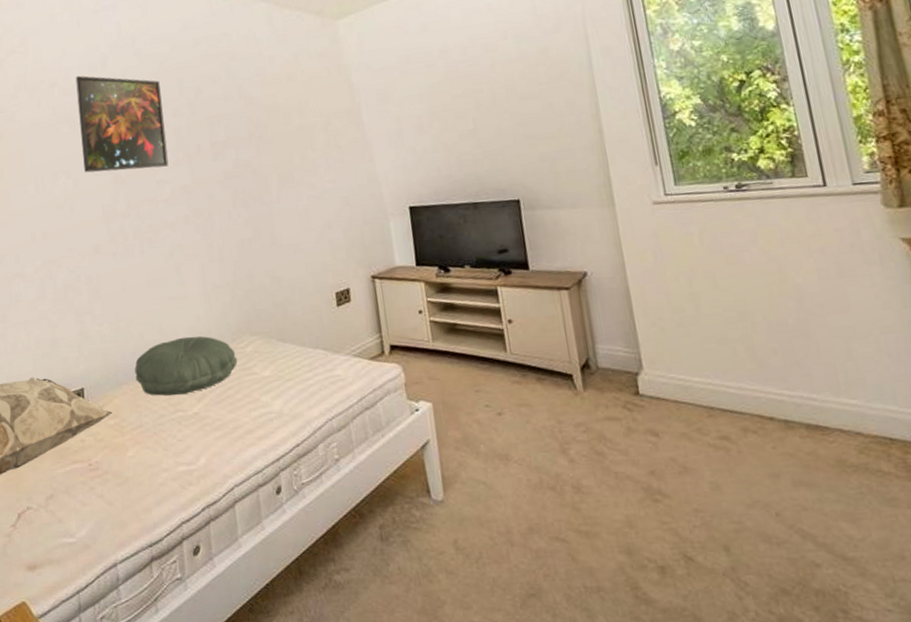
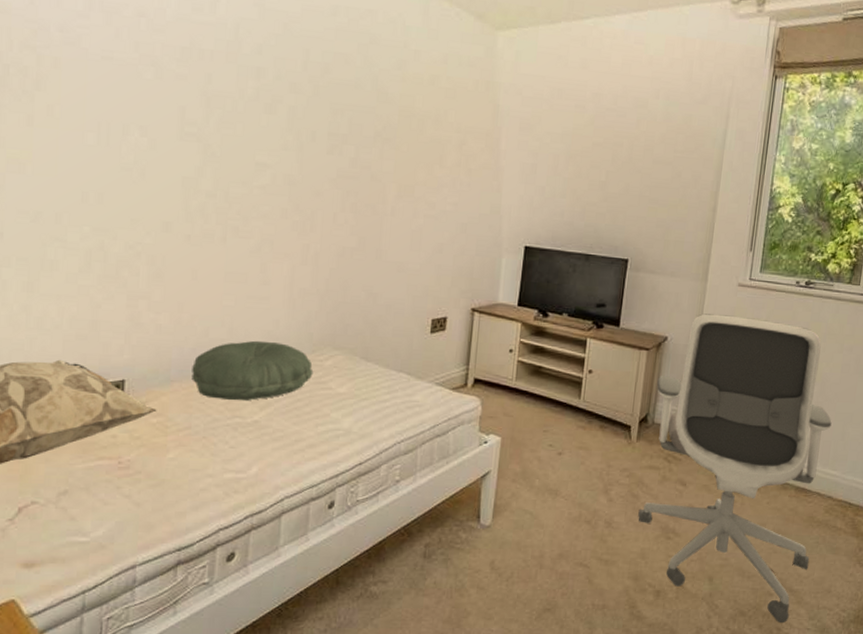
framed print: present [75,75,169,173] -> none [166,11,281,148]
office chair: none [588,235,861,604] -> present [638,313,832,624]

